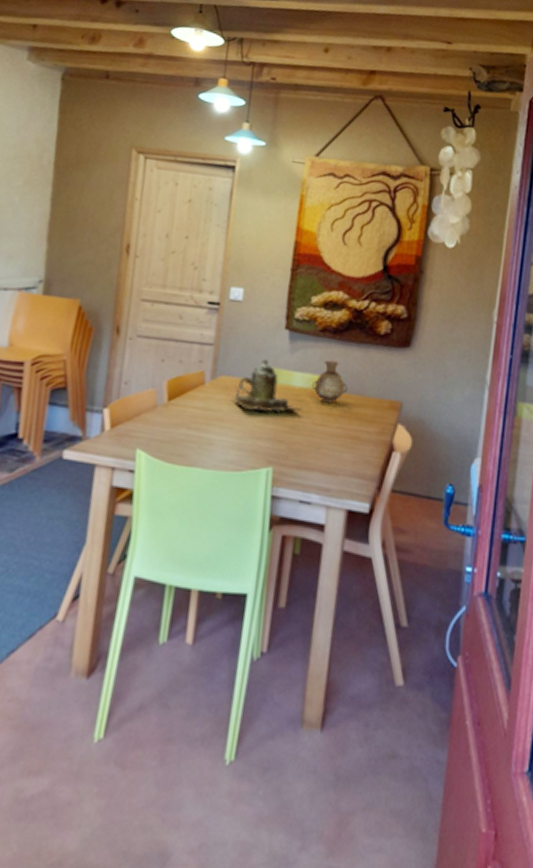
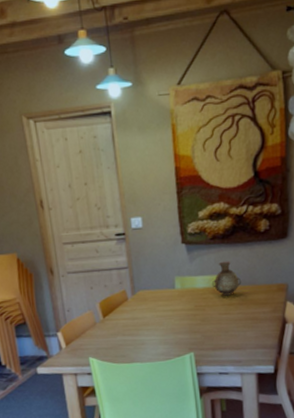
teapot: present [234,359,302,414] -> none [153,271,208,314]

